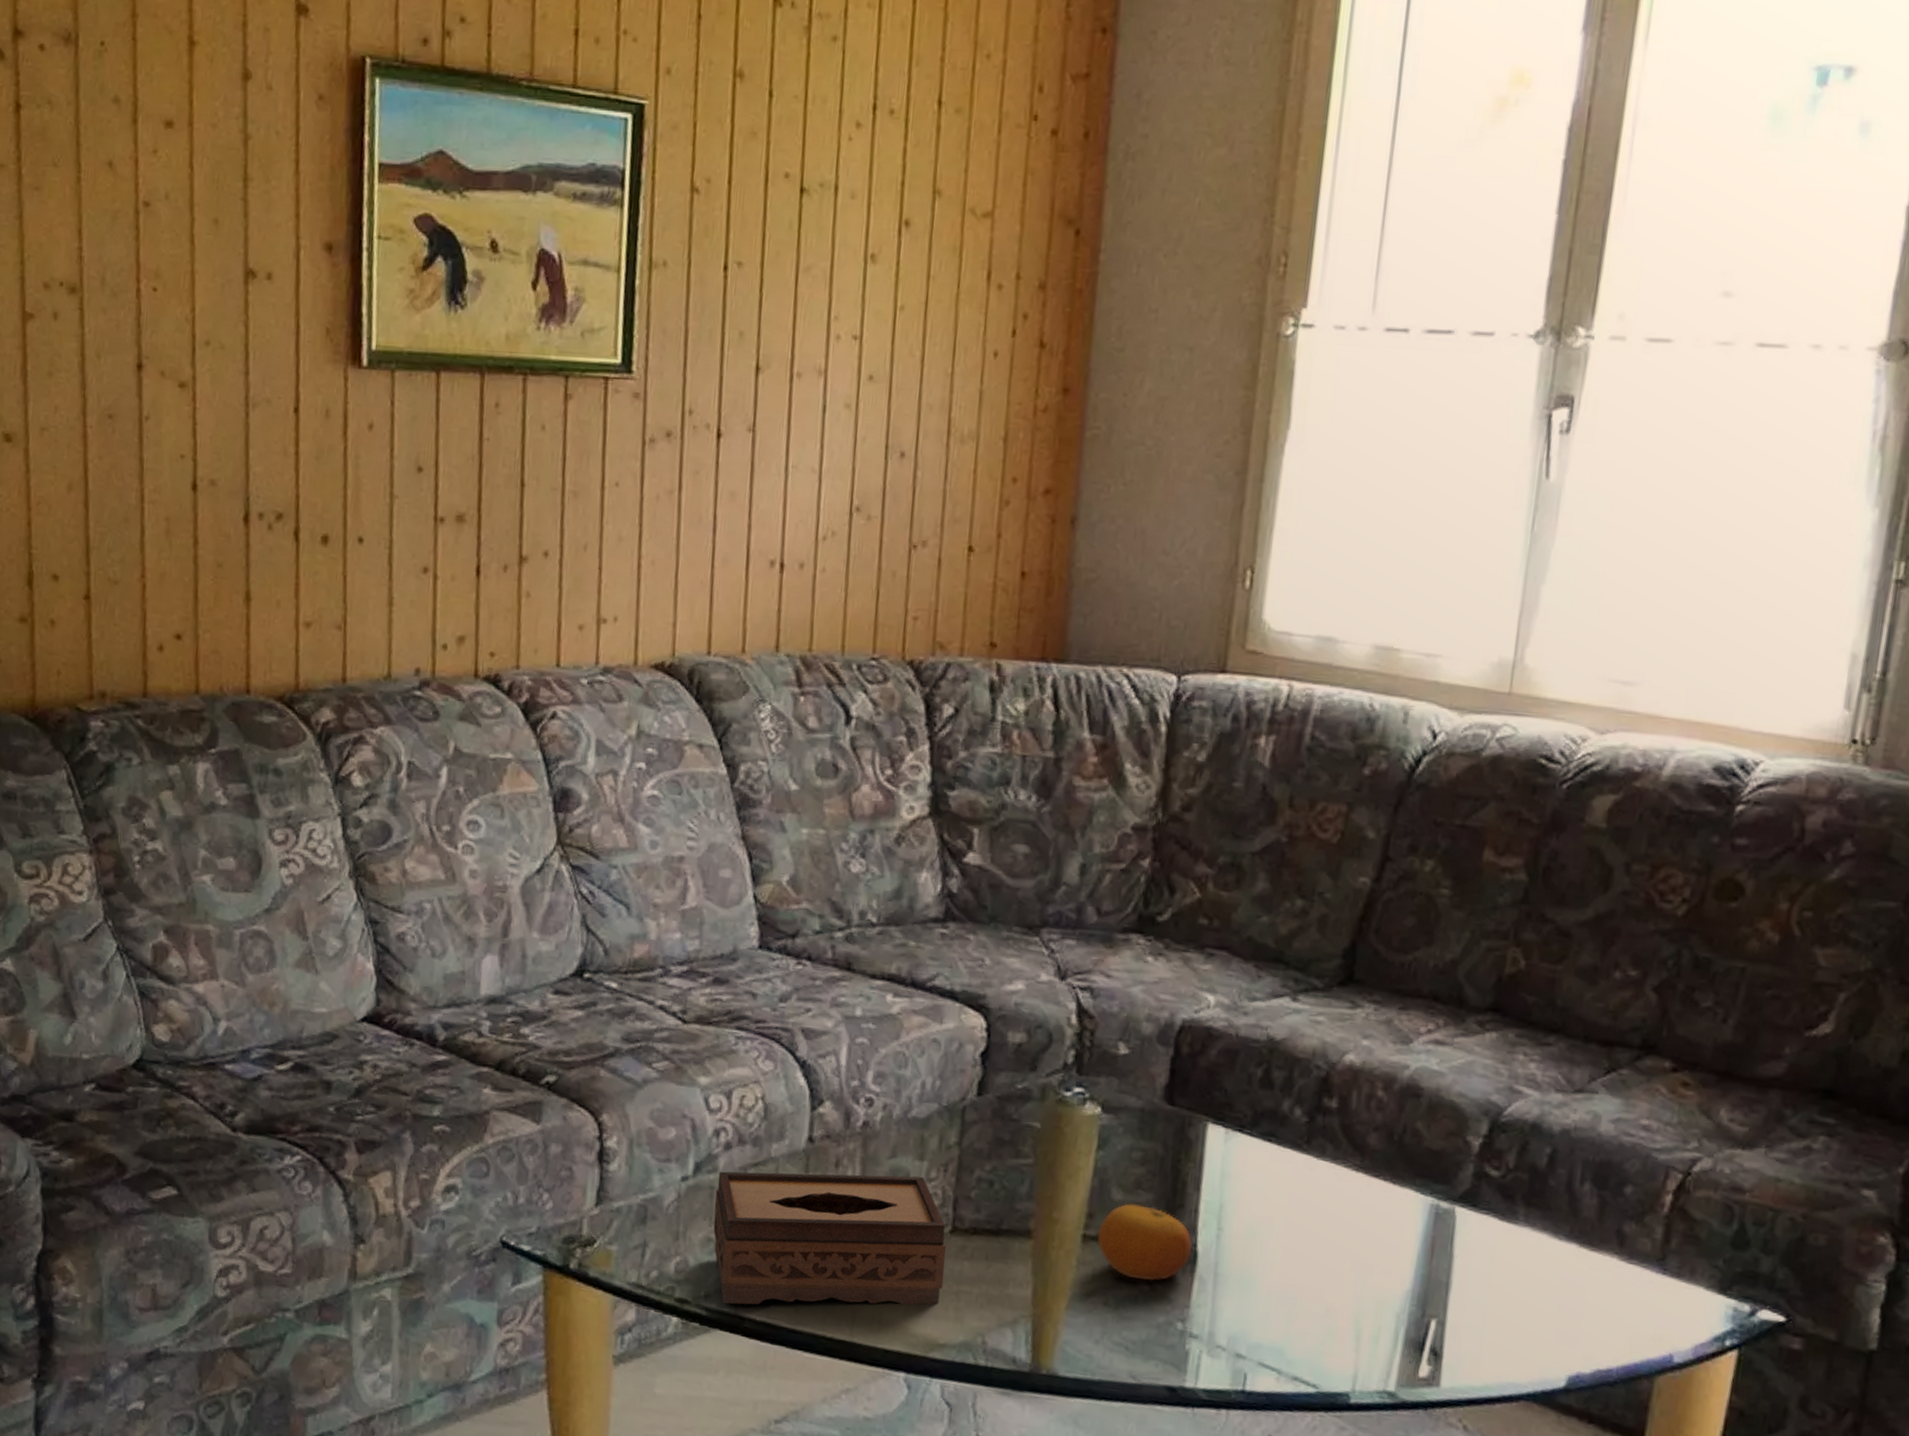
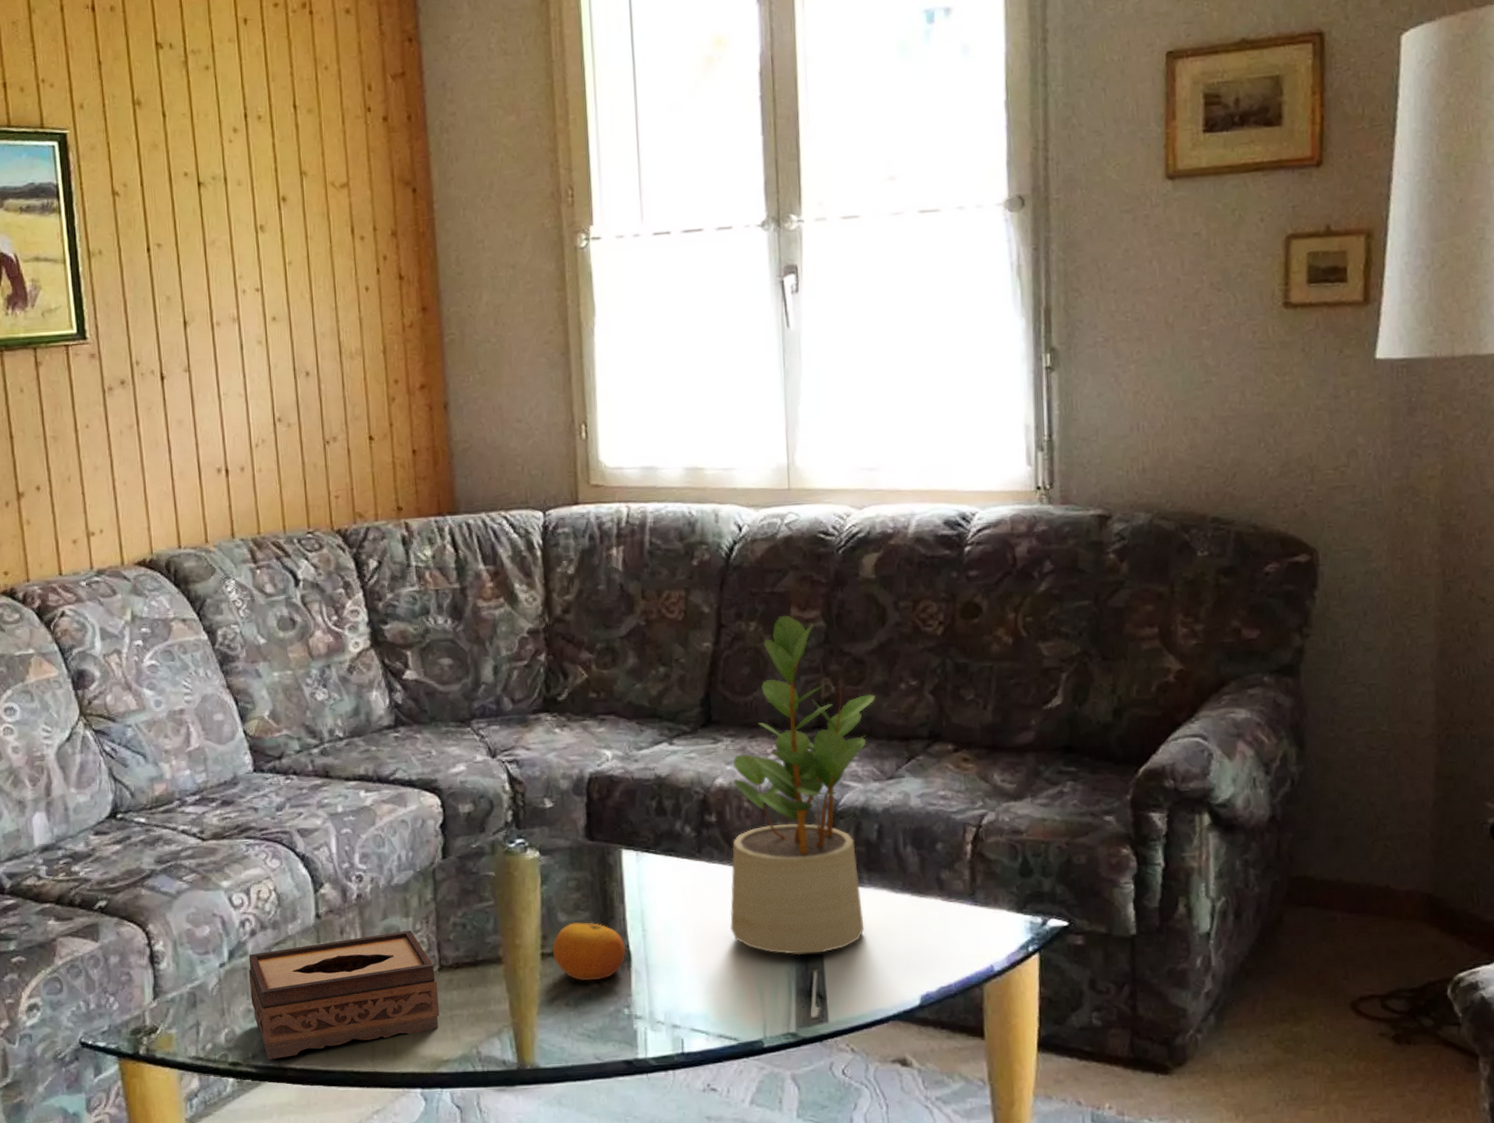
potted plant: none [1331,857,1578,1299] -> present [730,615,875,955]

